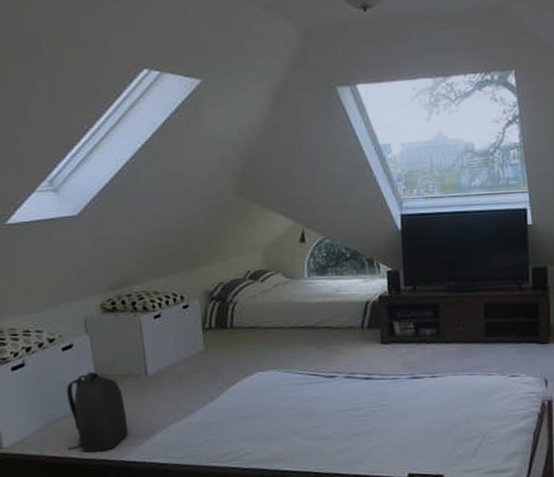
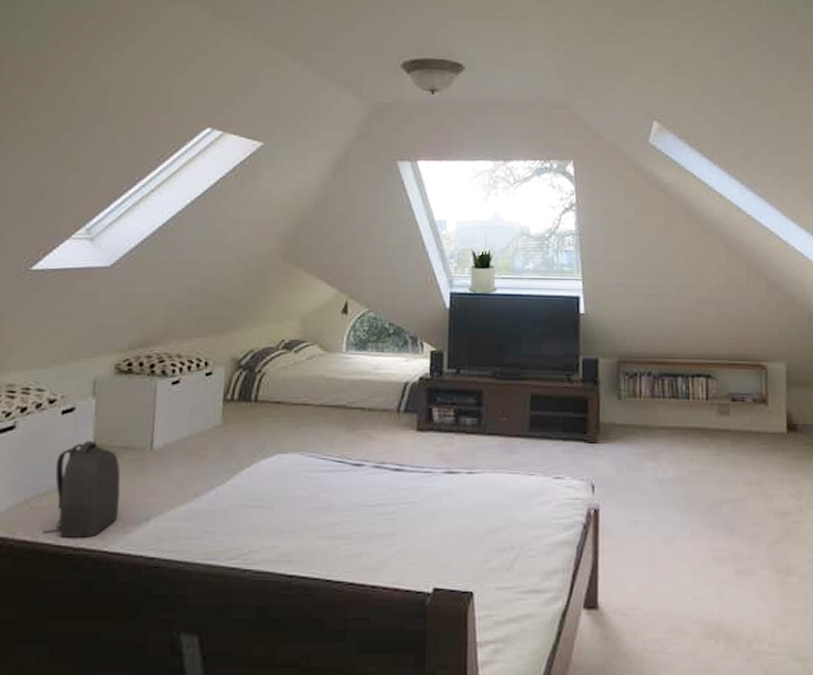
planter: none [417,169,447,214] -> present [468,249,498,294]

